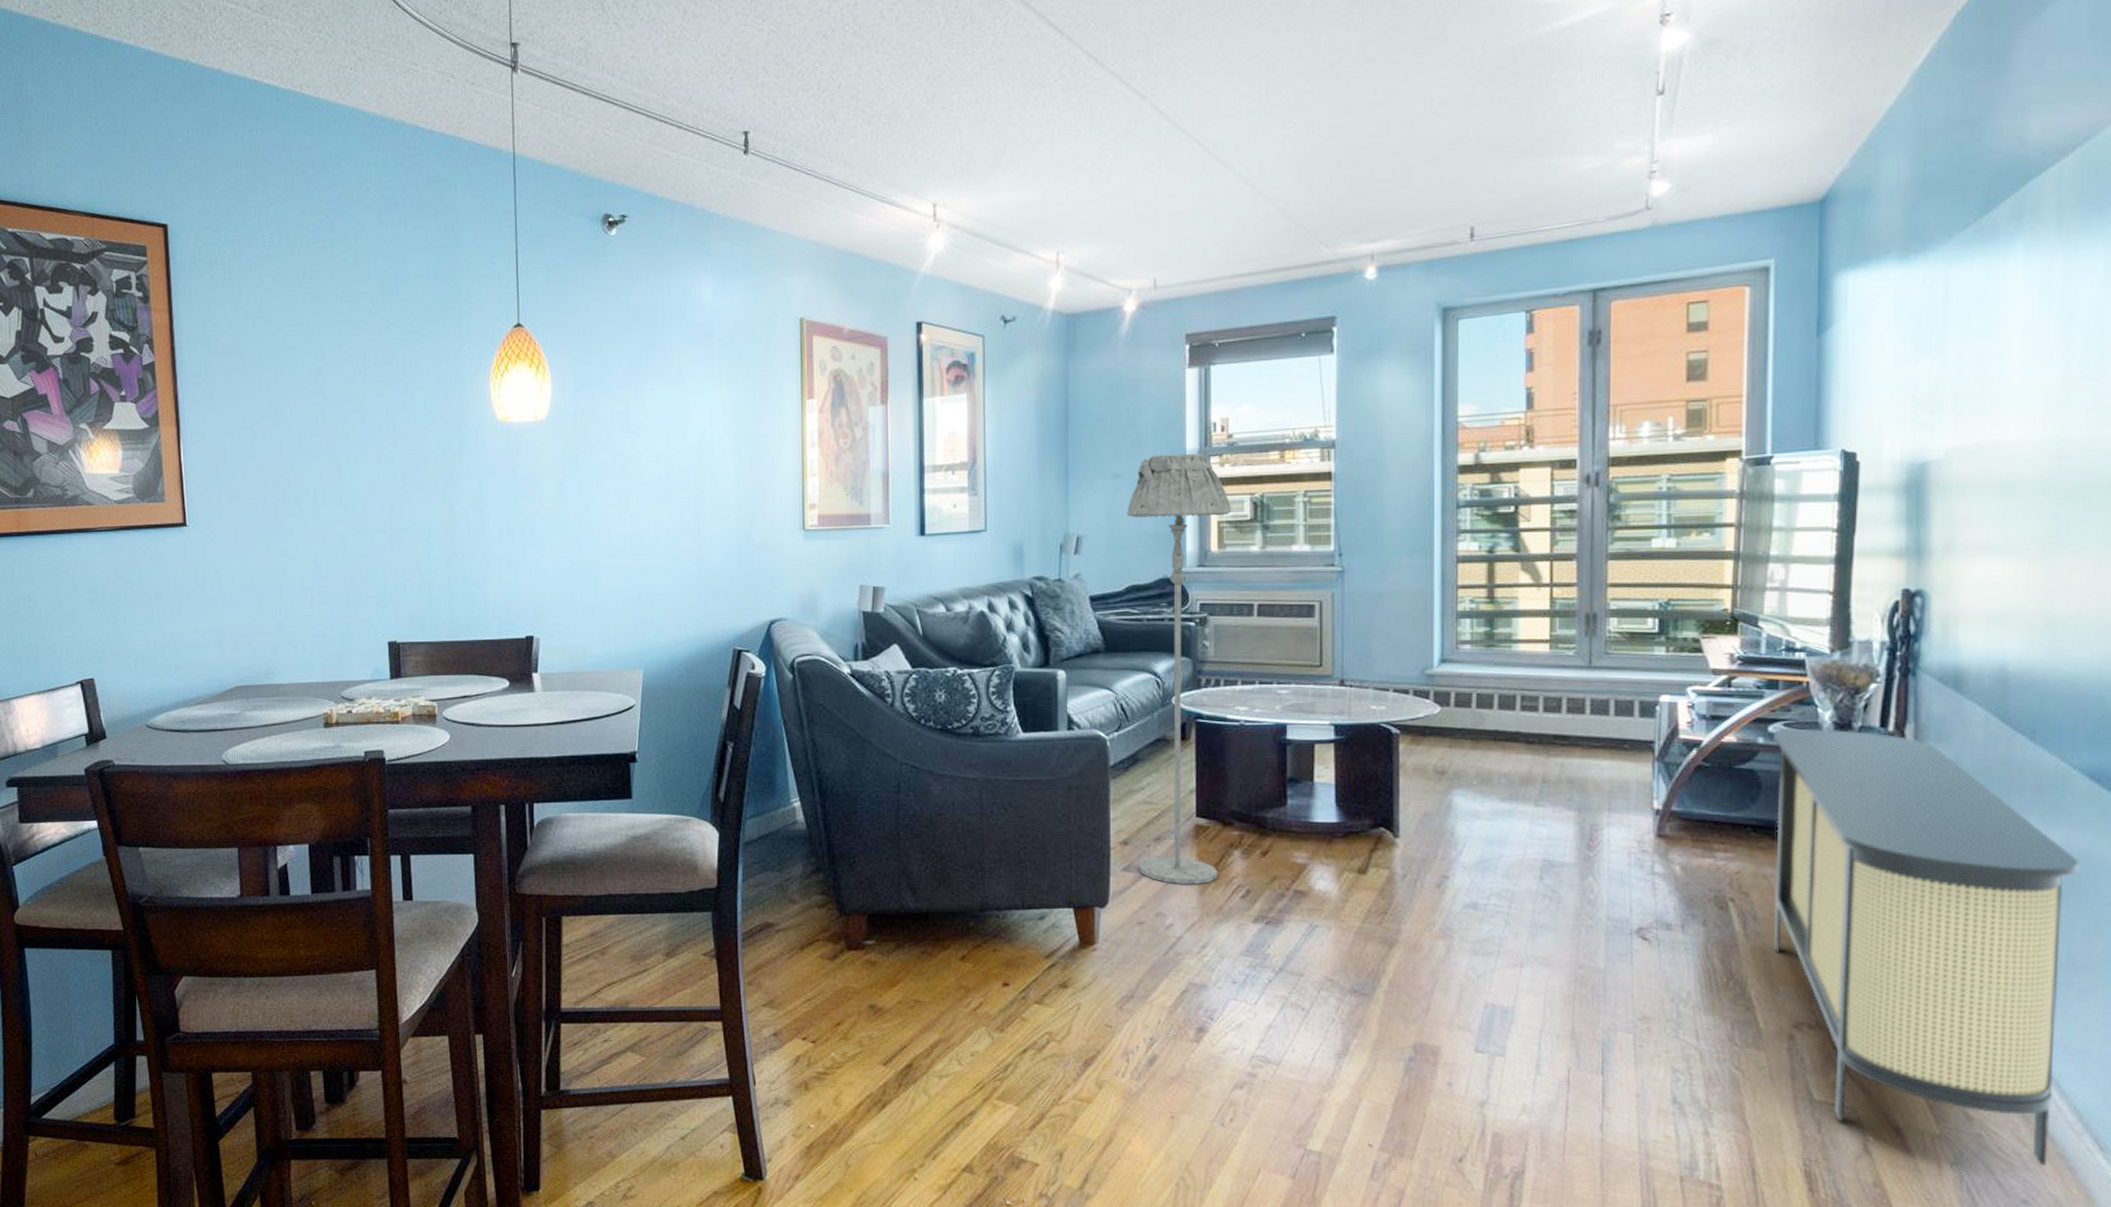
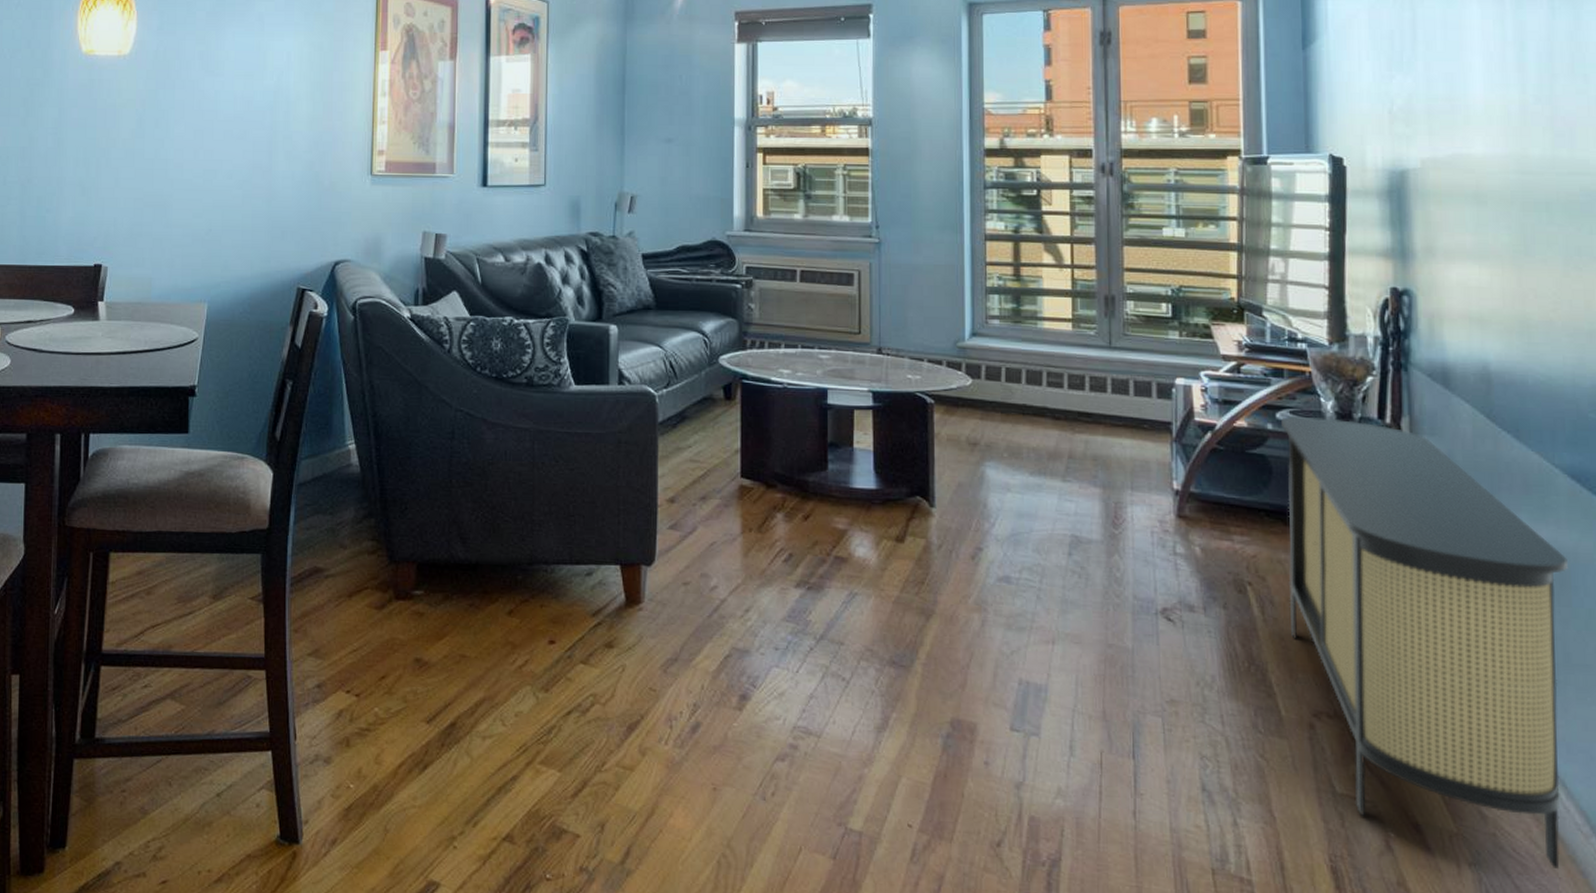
floor lamp: present [1126,453,1231,885] -> none [677,122,776,547]

